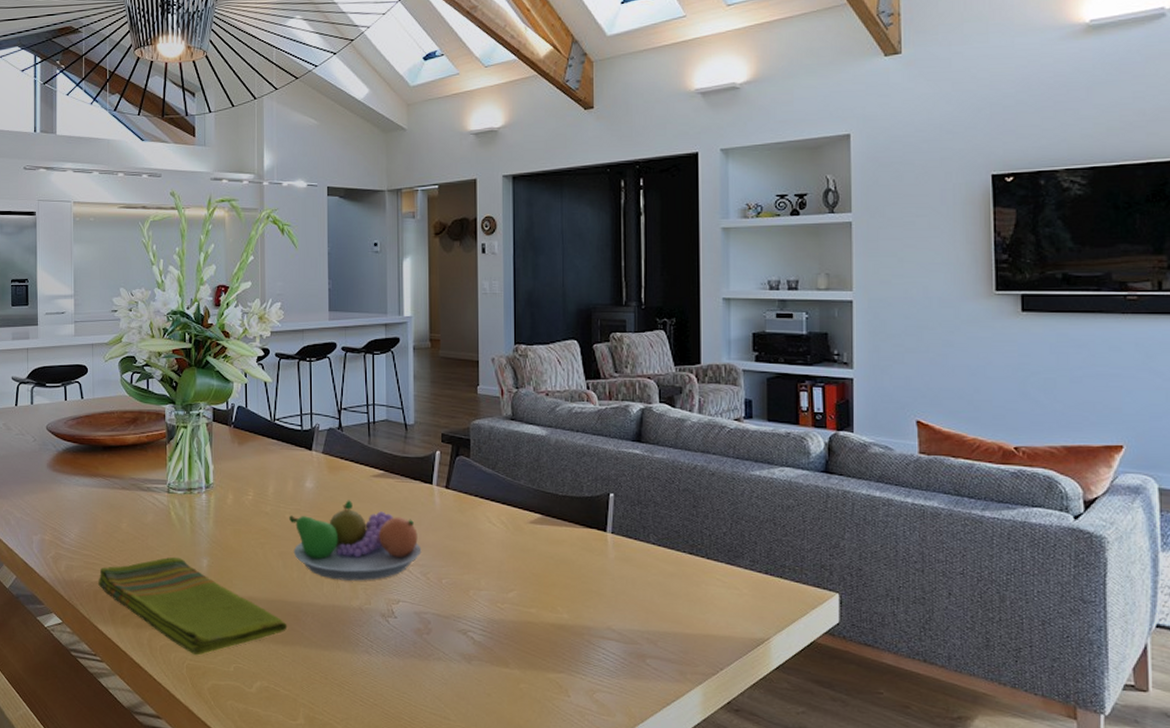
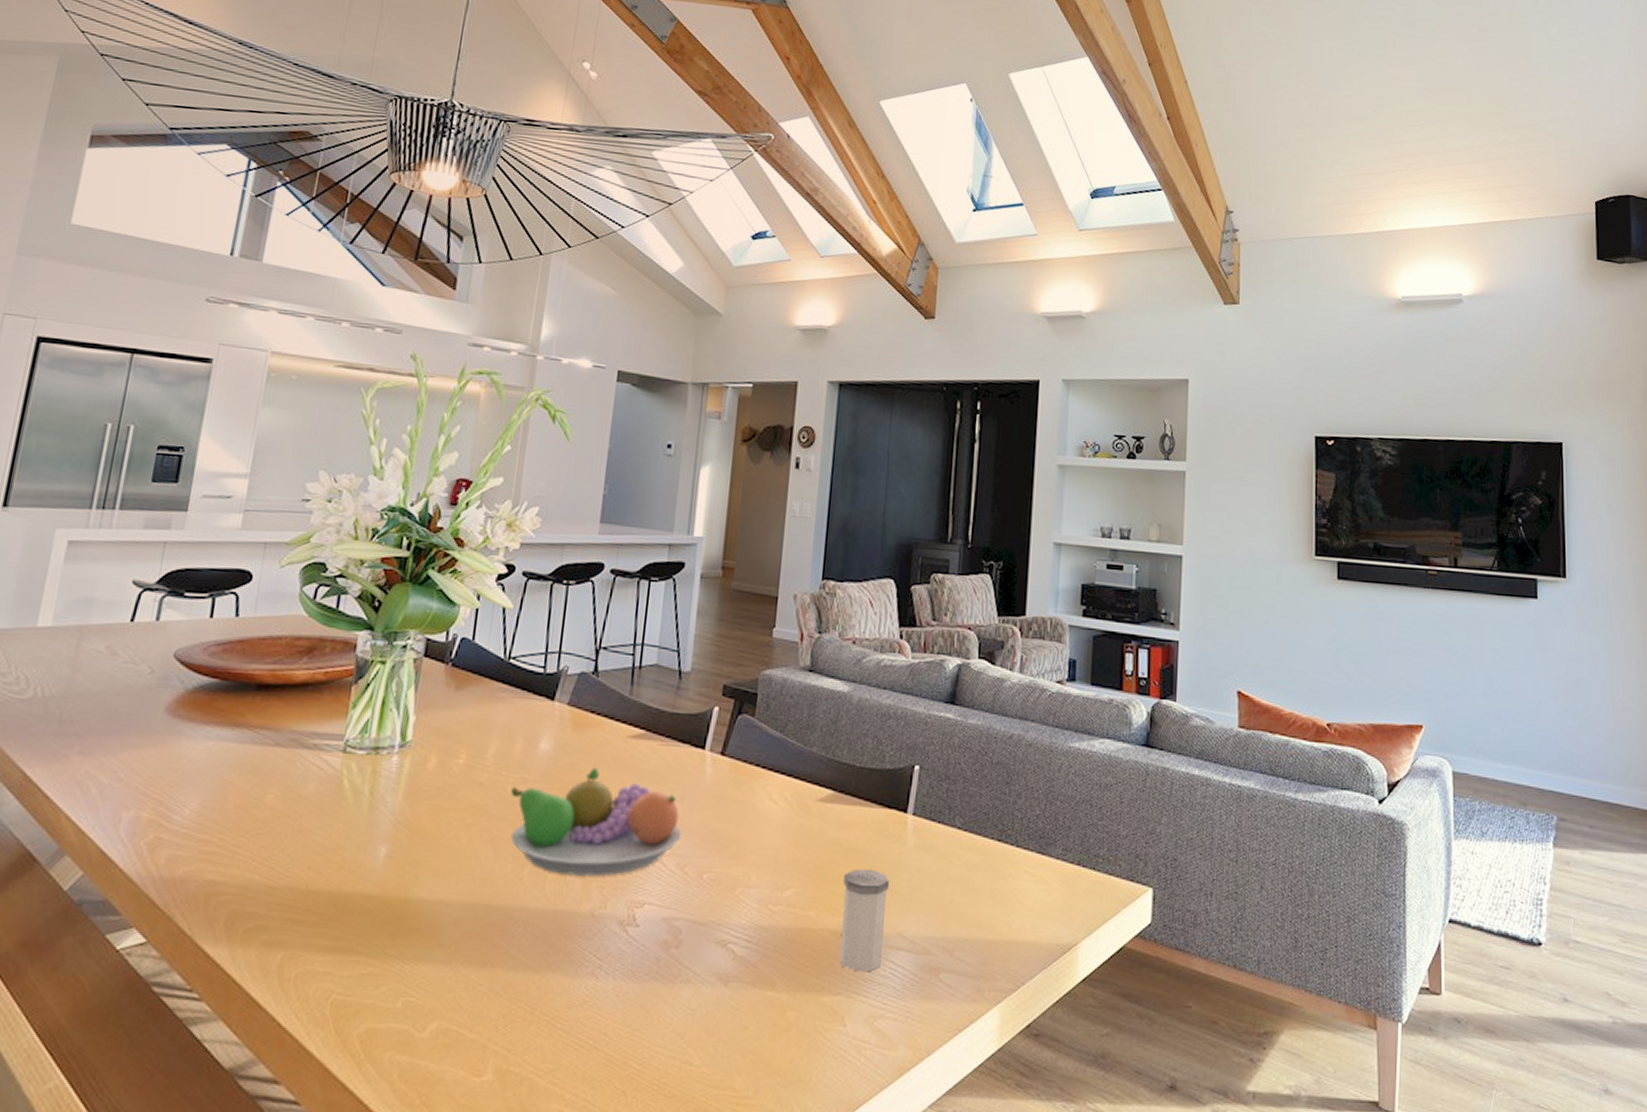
dish towel: present [98,556,288,656] -> none [214,843,489,987]
salt shaker: none [557,576,597,656] -> present [839,868,890,972]

